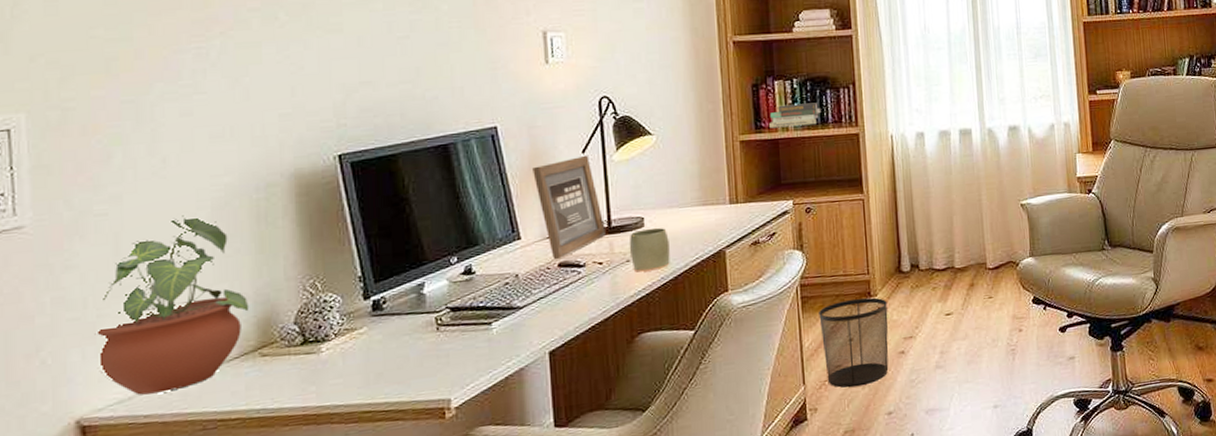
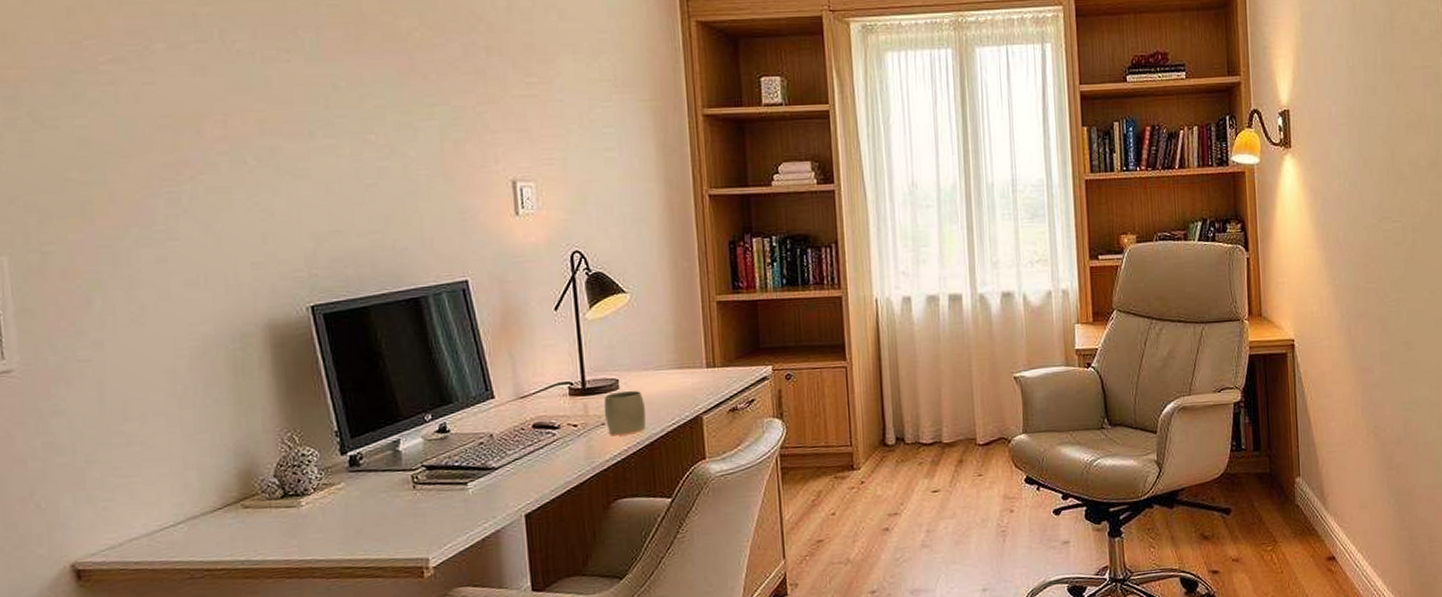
potted plant: present [94,215,249,396] -> none [84,363,230,542]
picture frame: present [533,155,607,260] -> none [505,312,581,421]
books: present [769,102,822,129] -> none [747,262,802,289]
waste bin: present [819,297,889,388] -> none [799,470,872,563]

